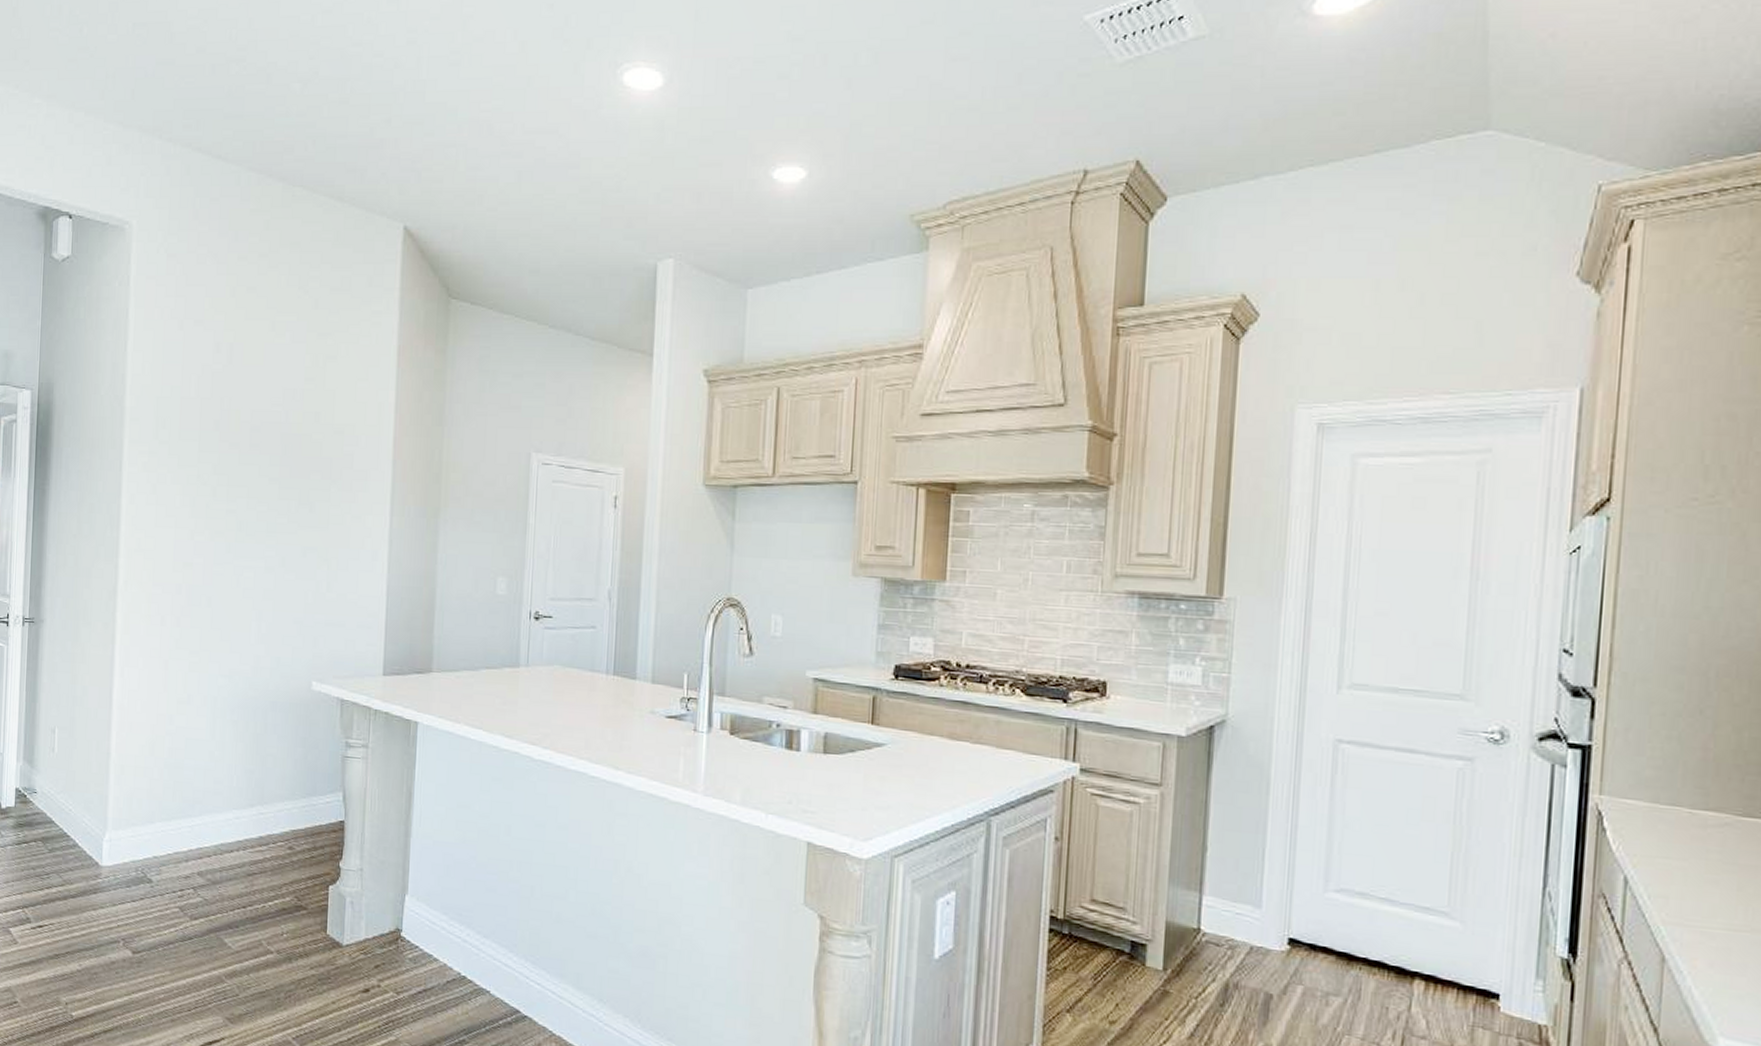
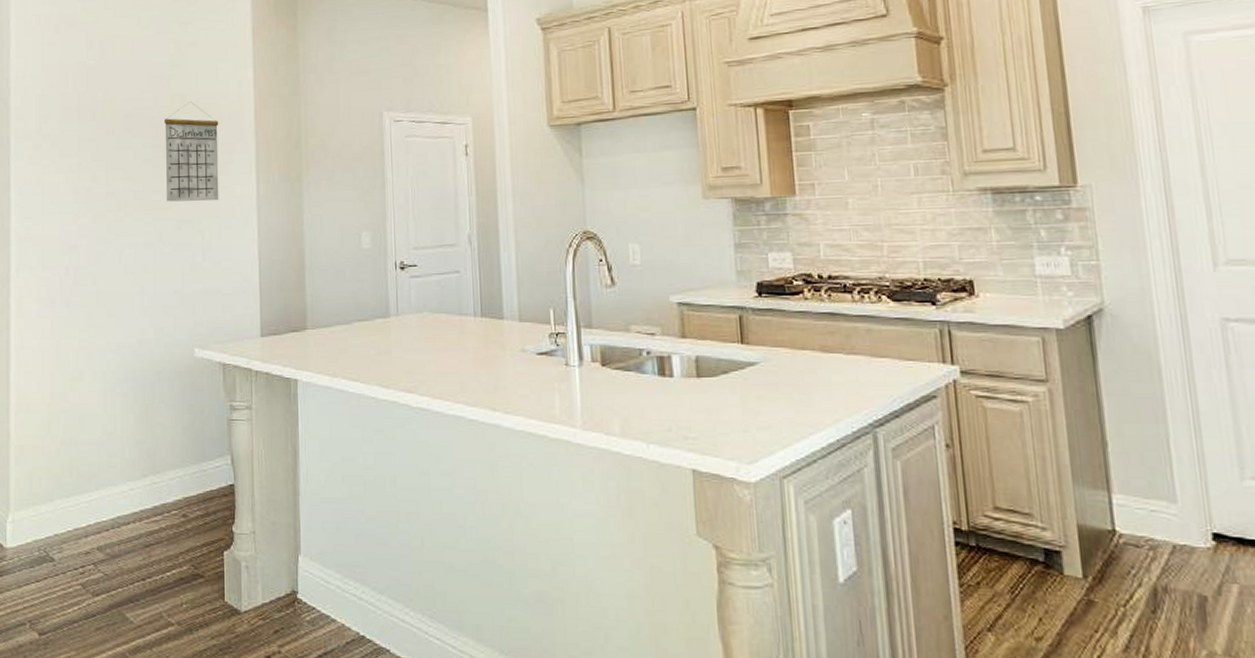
calendar: none [291,420,354,530] -> present [165,101,219,202]

